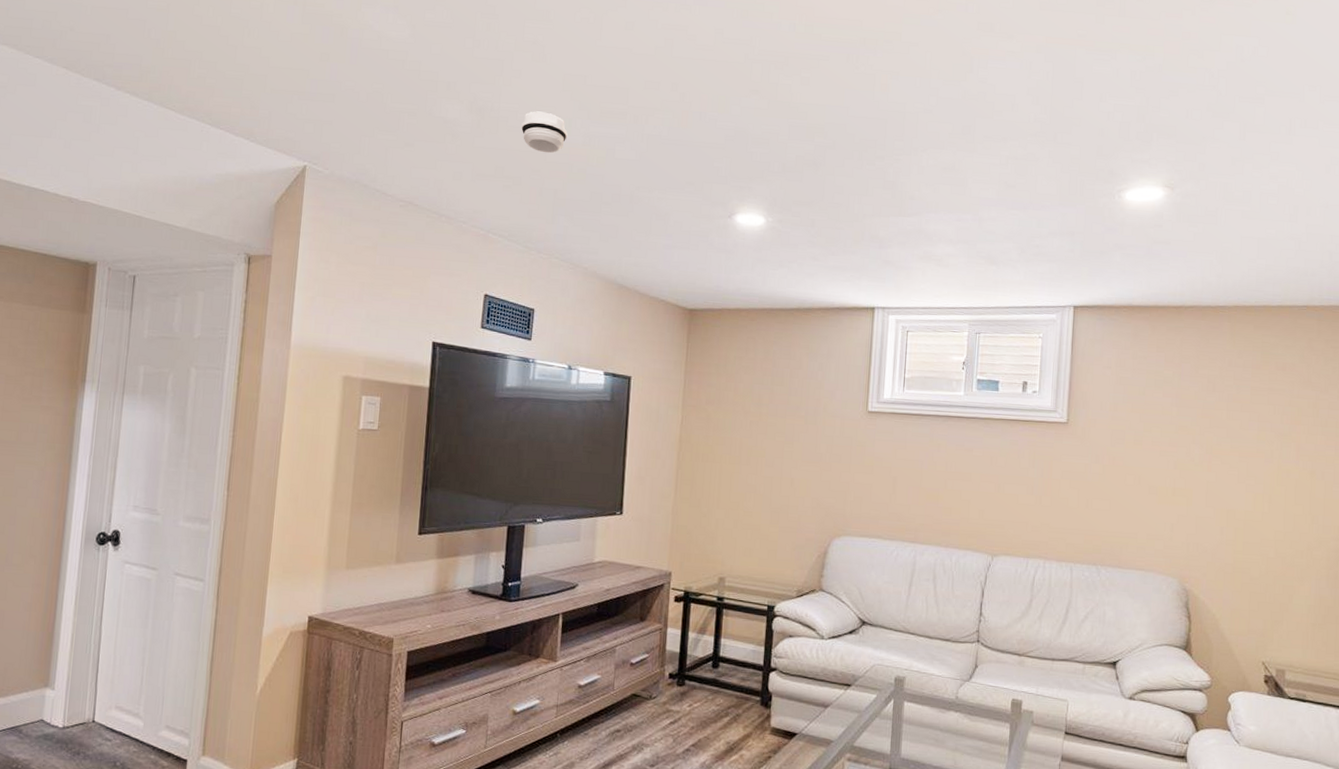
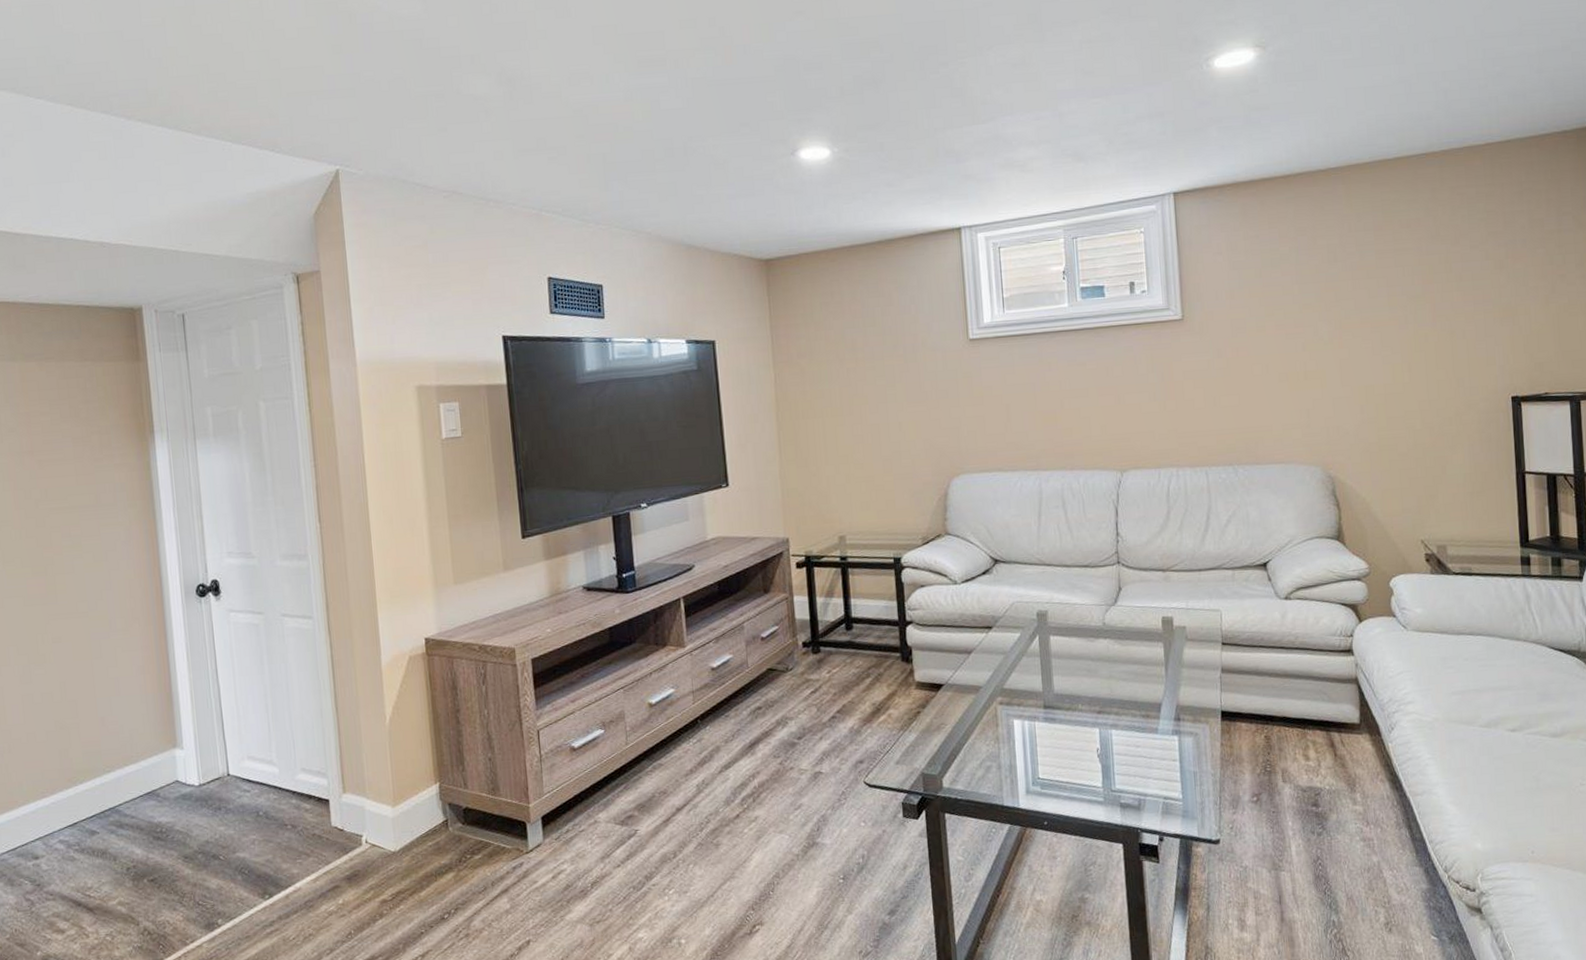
smoke detector: present [521,111,568,154] -> none [556,71,607,116]

